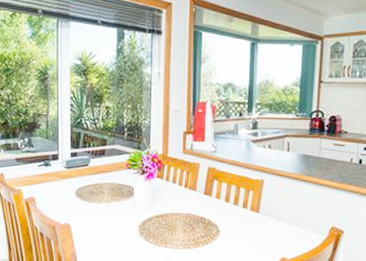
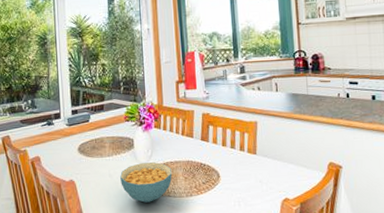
cereal bowl: none [117,212,171,251] -> present [120,162,172,203]

